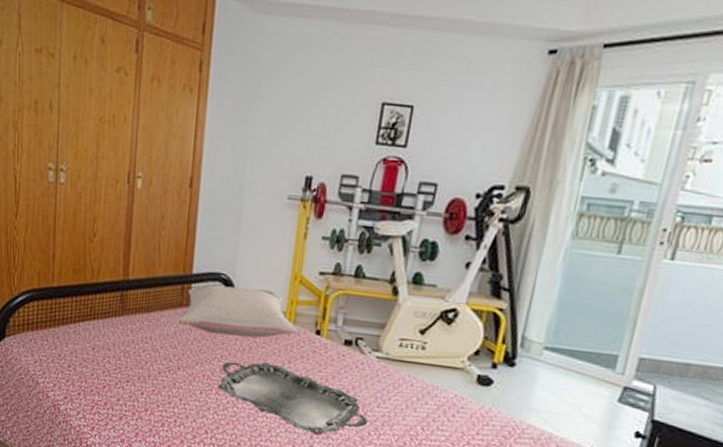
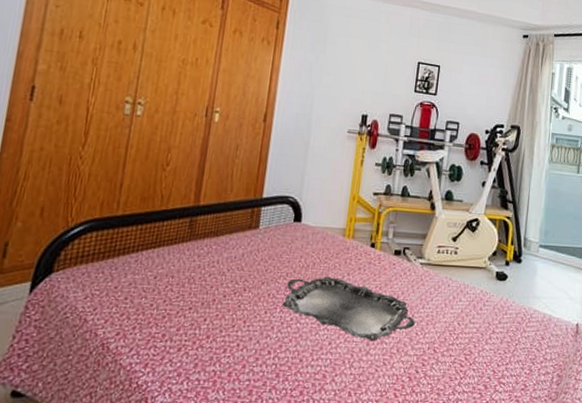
pillow: present [178,284,296,338] -> none [246,207,355,254]

